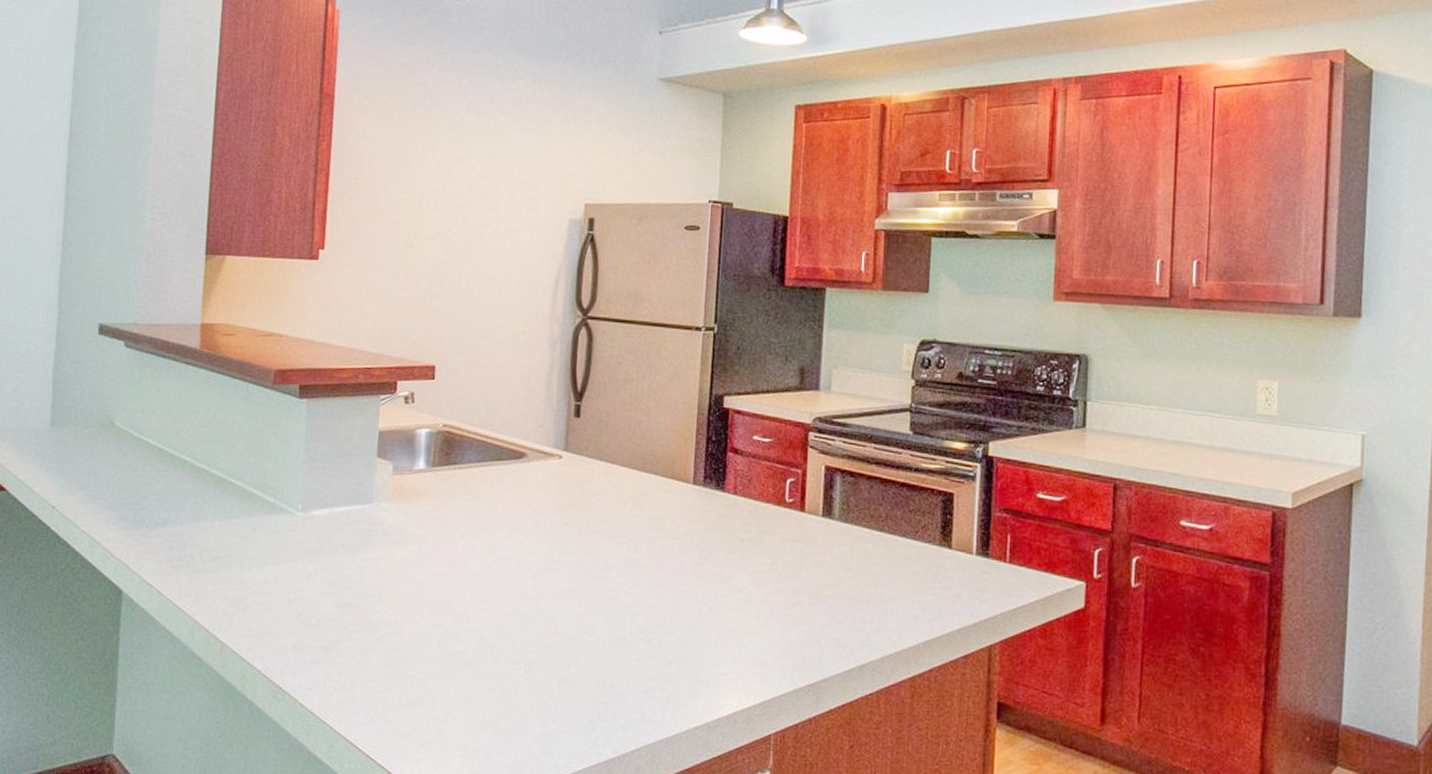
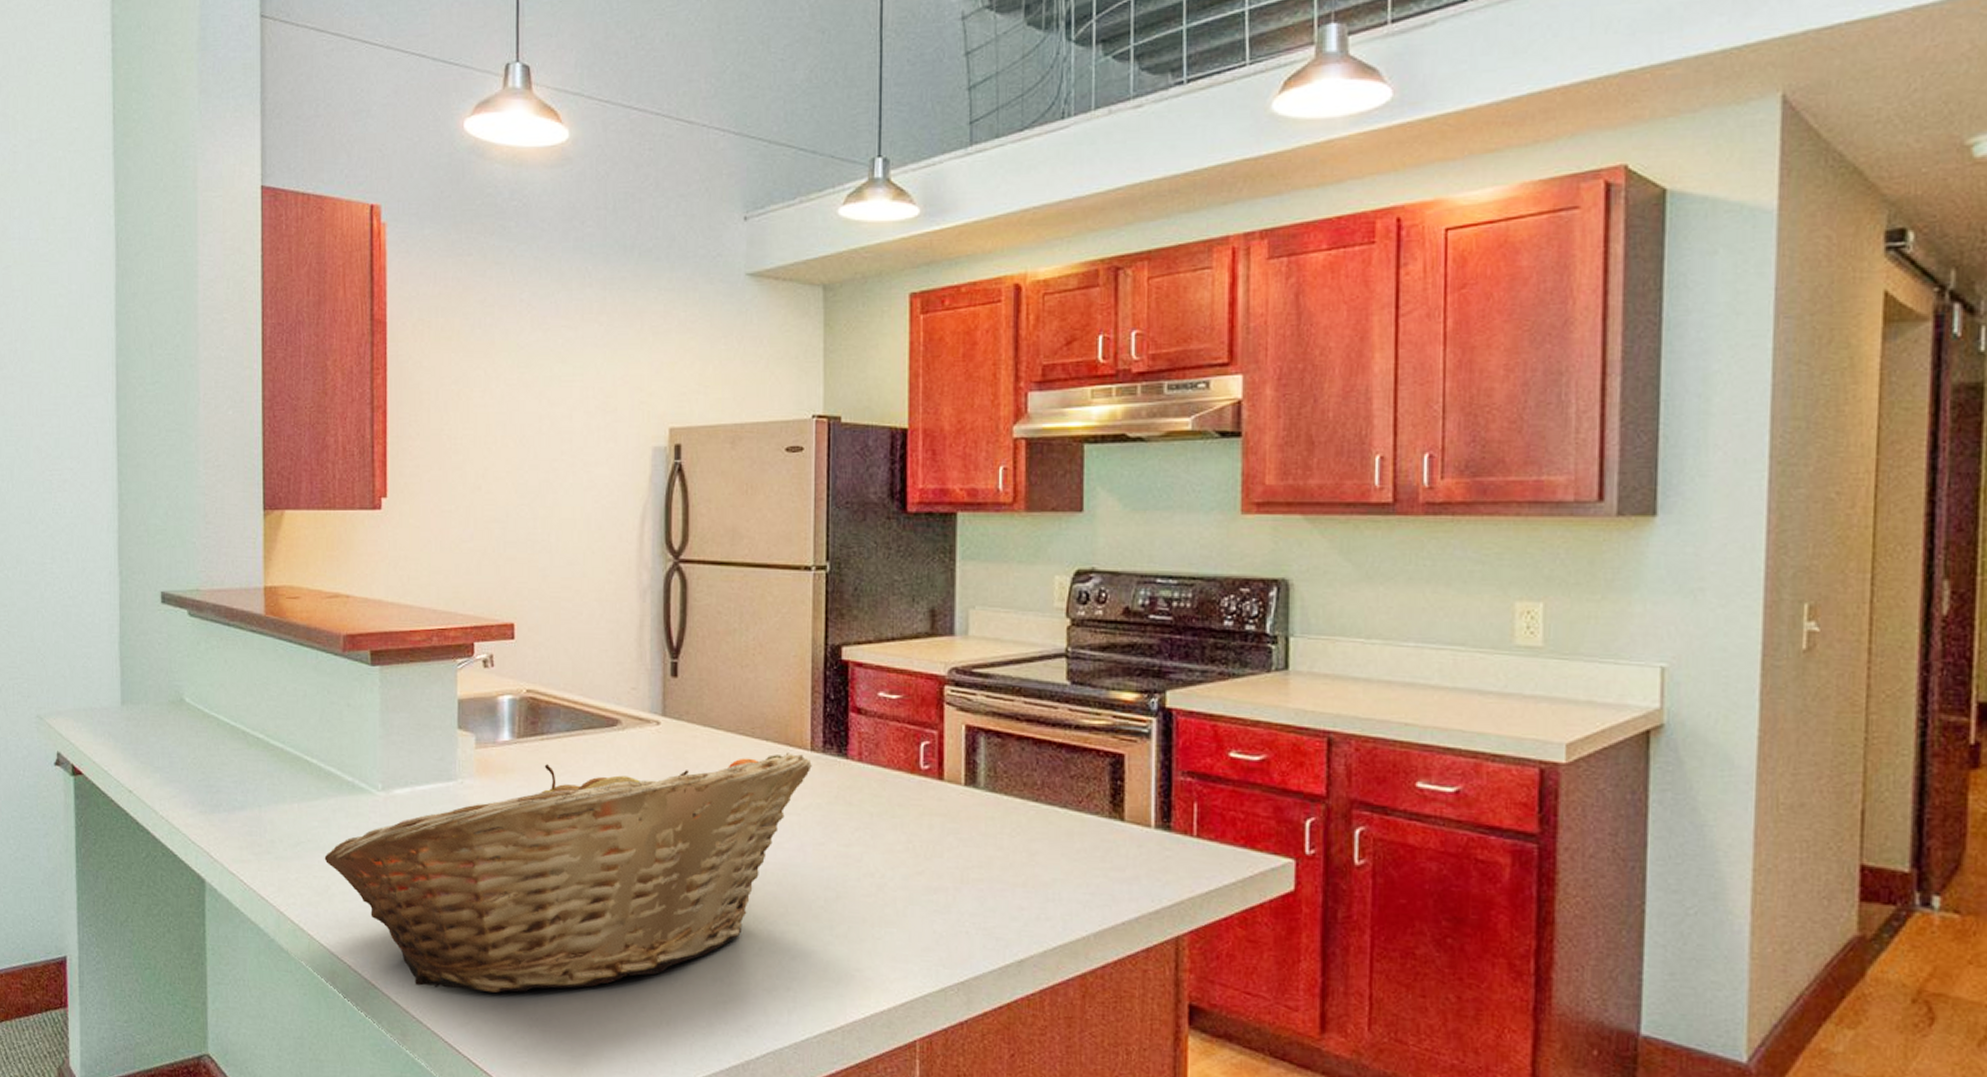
fruit basket: none [241,485,693,695] -> present [324,752,812,993]

